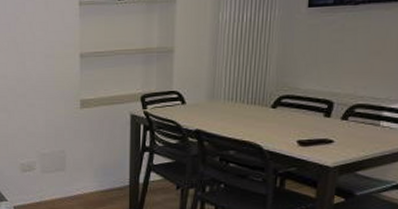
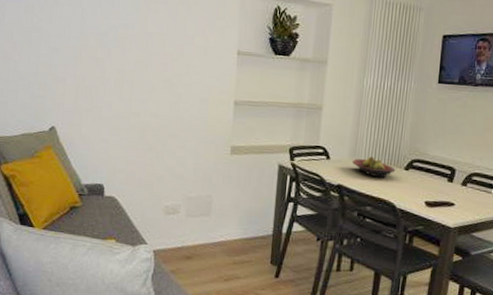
fruit bowl: none [210,97,261,119] -> present [352,156,396,179]

